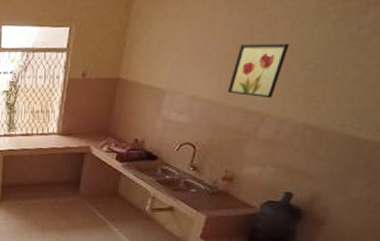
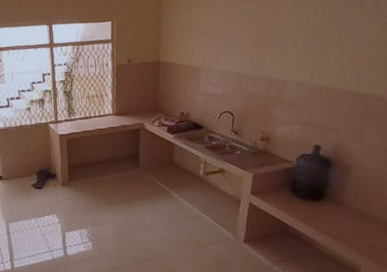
wall art: present [227,43,290,99] -> none [251,21,294,68]

